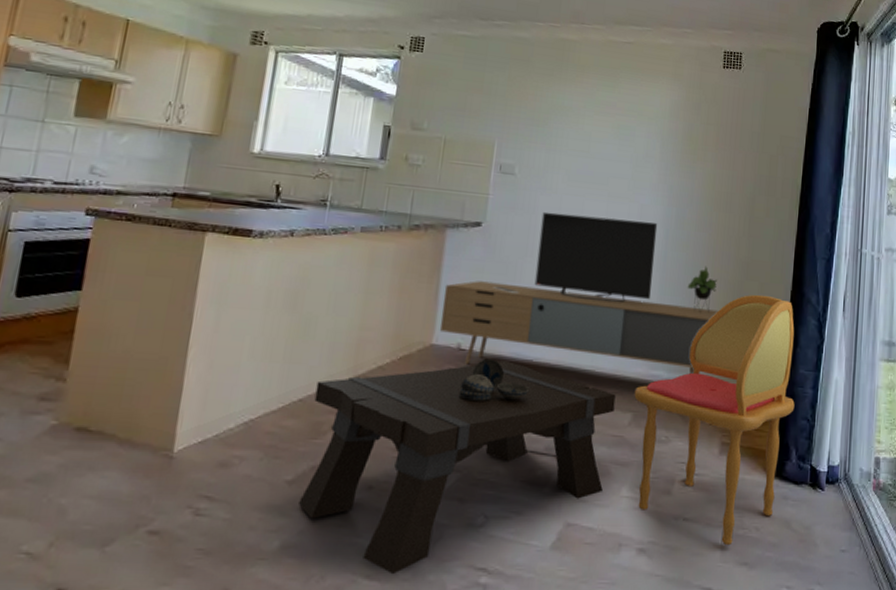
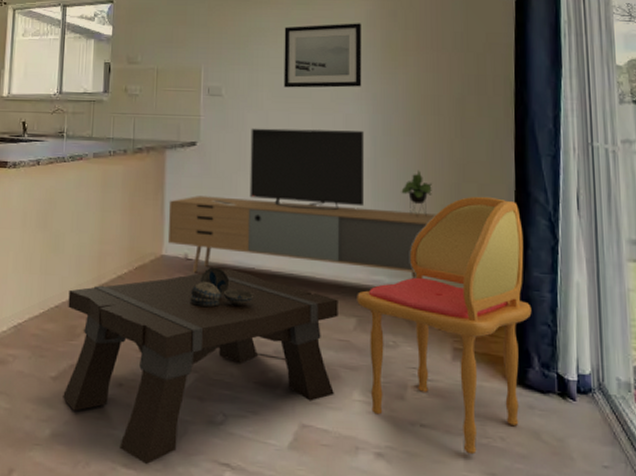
wall art: none [581,108,665,178] -> present [284,23,362,88]

